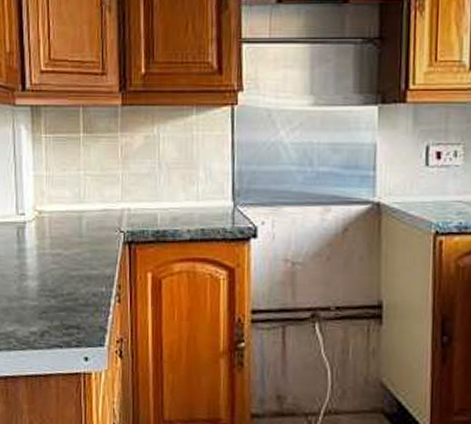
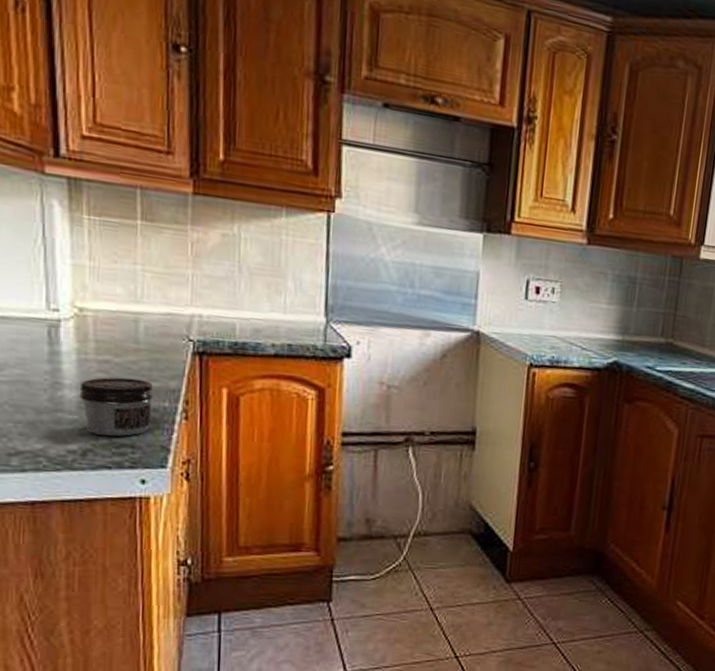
jar: none [39,267,94,320] -> present [79,377,154,437]

